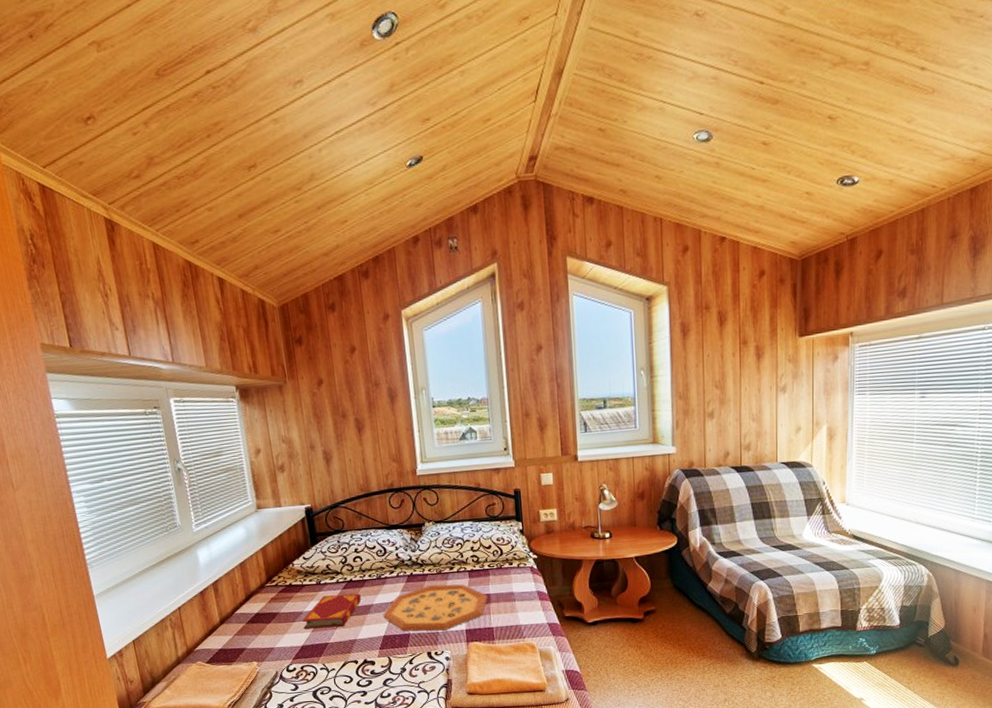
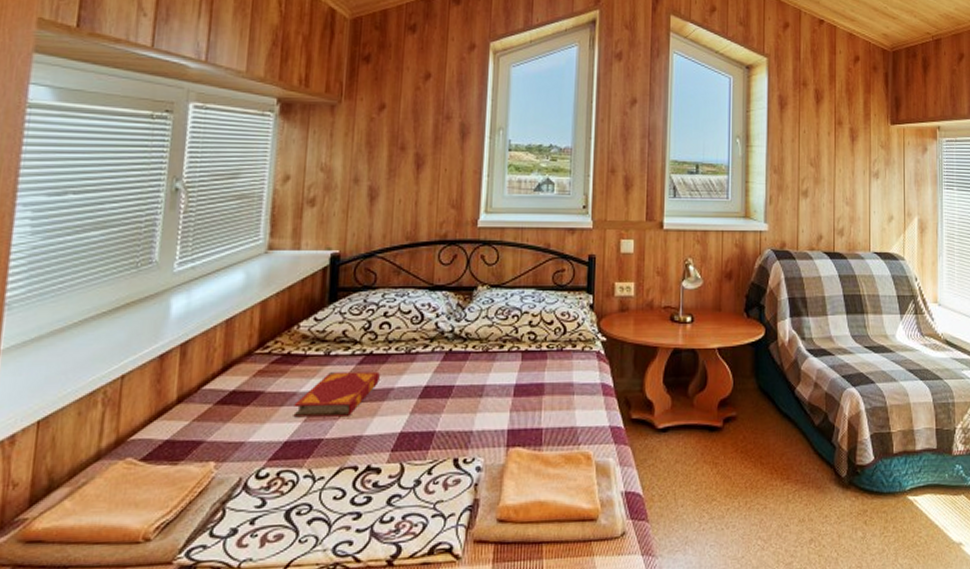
decorative tray: present [383,584,488,632] -> none [404,367,542,429]

